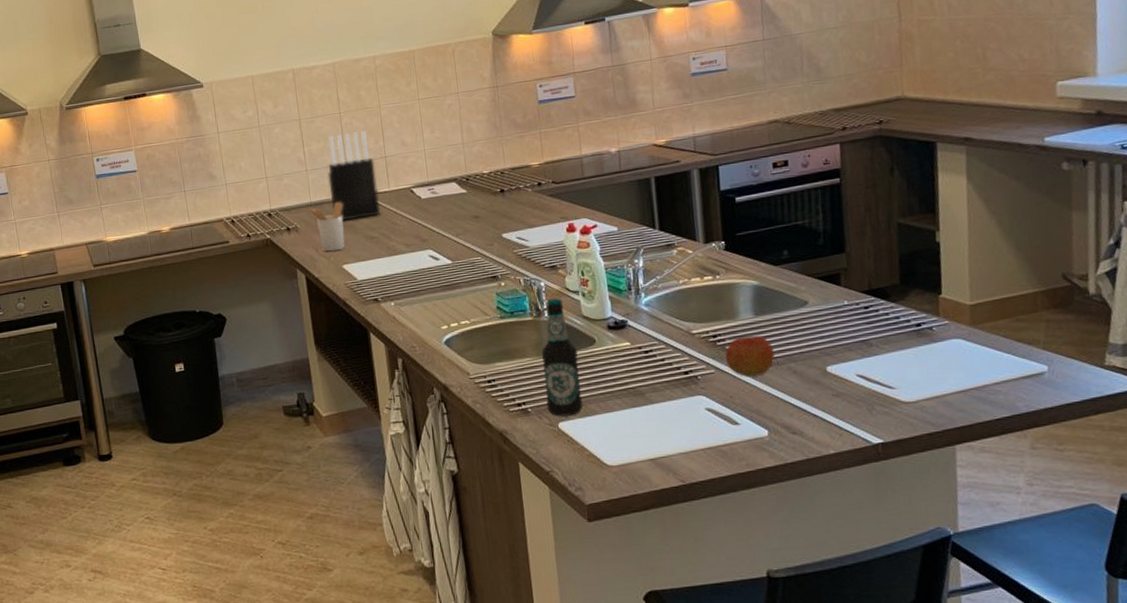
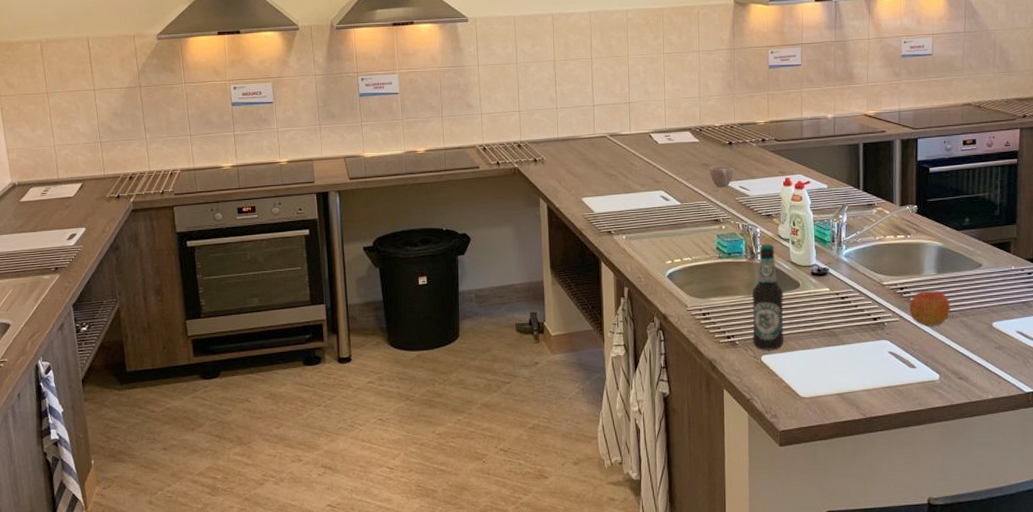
utensil holder: present [307,201,345,252] -> none [554,139,587,185]
knife block: present [328,131,381,220] -> none [576,77,621,157]
cup: none [481,216,510,241] -> present [710,165,735,188]

